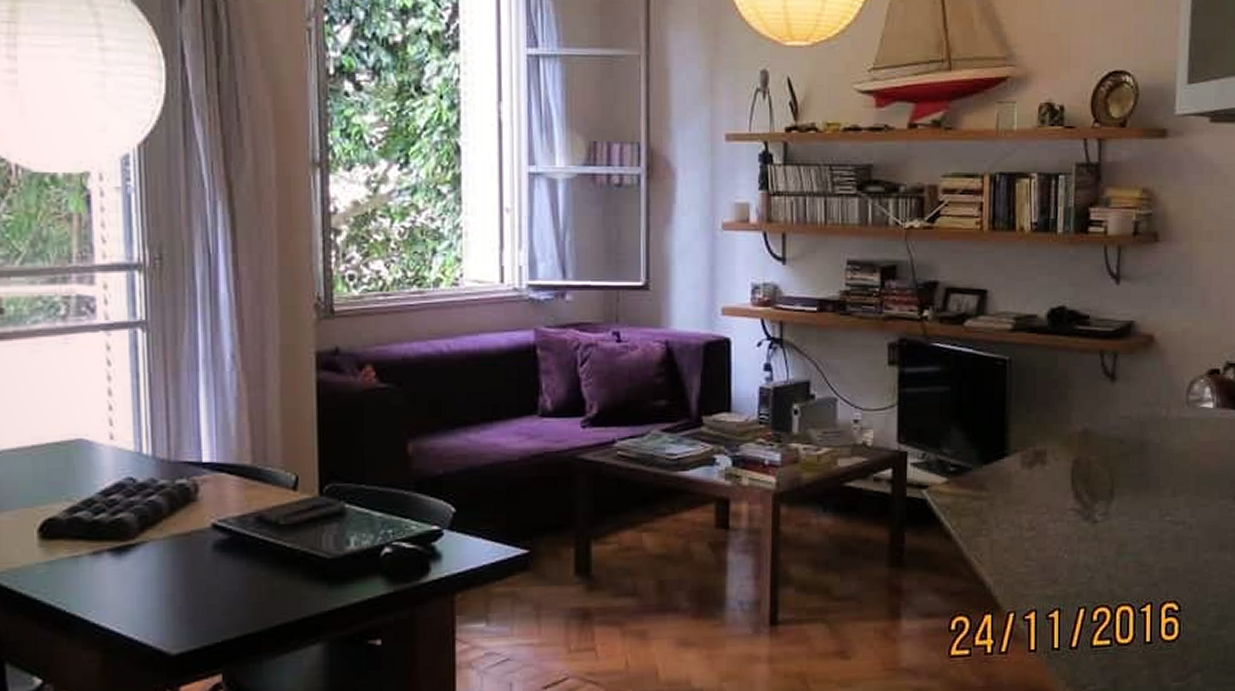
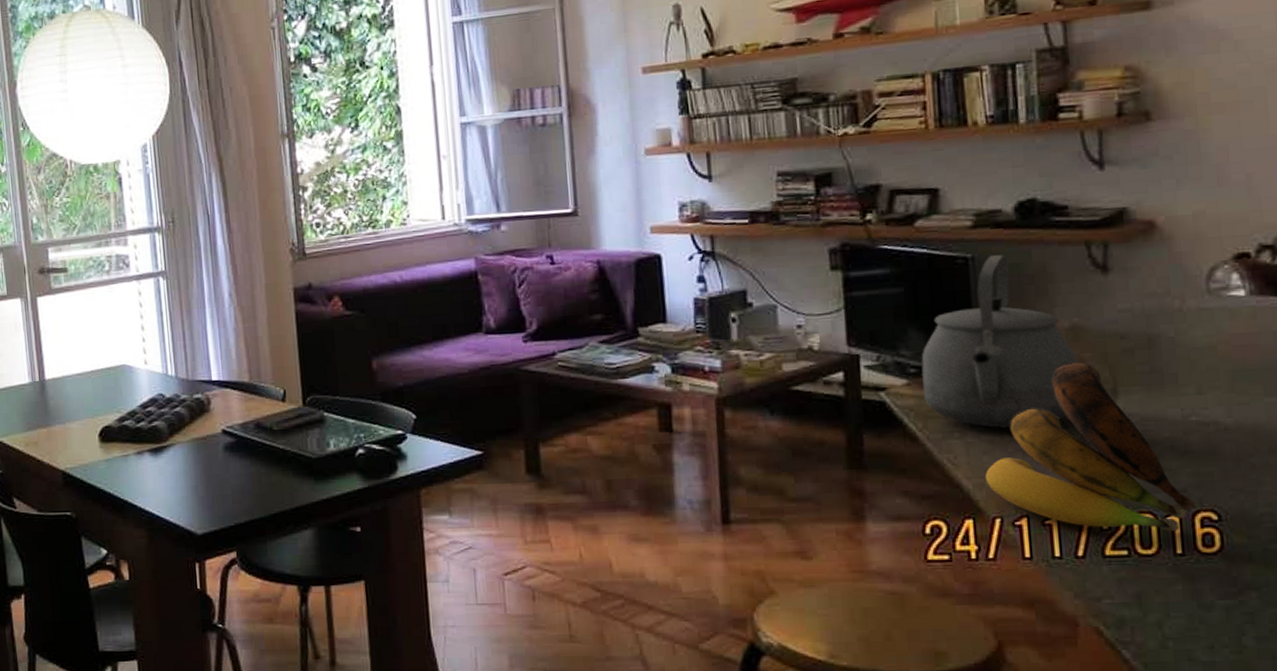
tea kettle: none [960,359,1084,527] -> present [921,255,1076,429]
banana: none [1005,465,1163,621] -> present [986,362,1196,531]

